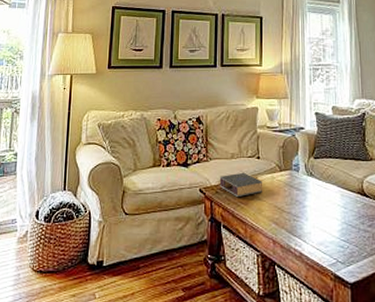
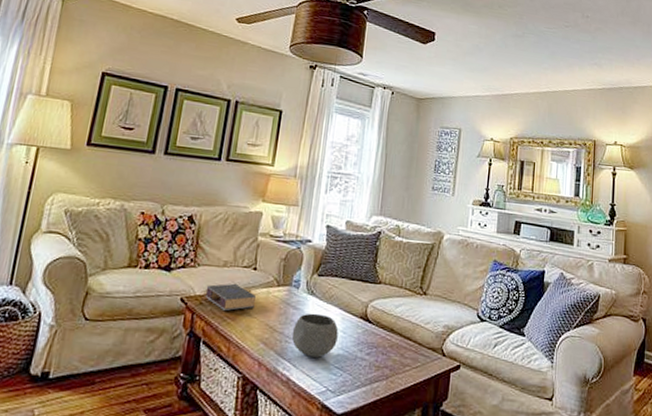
bowl: none [298,192,340,232] -> present [291,313,339,358]

